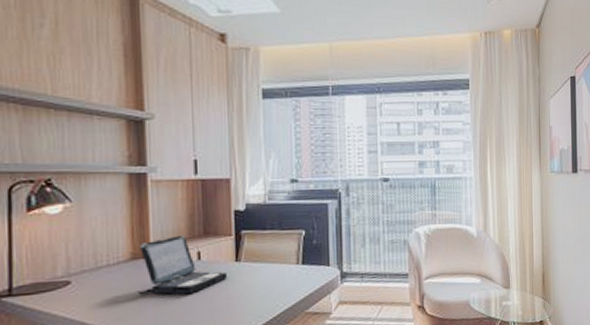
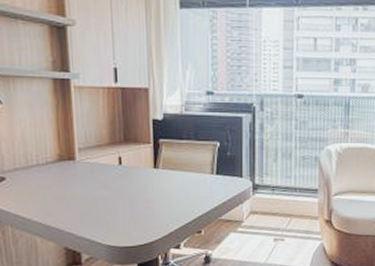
laptop: present [138,234,227,296] -> none [66,140,146,196]

